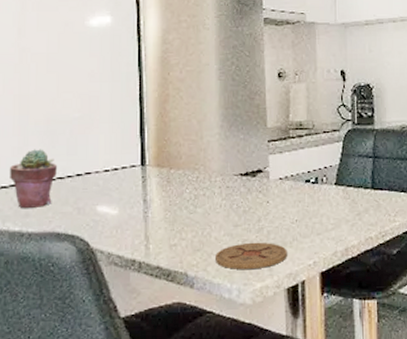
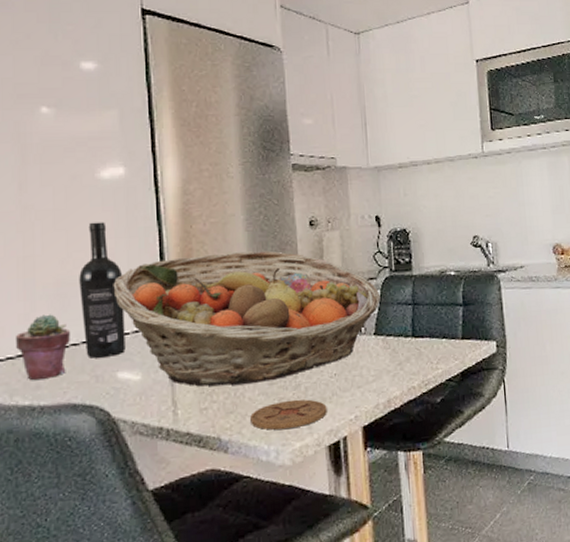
wine bottle: none [67,66,106,192] -> present [79,222,126,358]
fruit basket: none [96,98,343,225] -> present [113,250,381,387]

